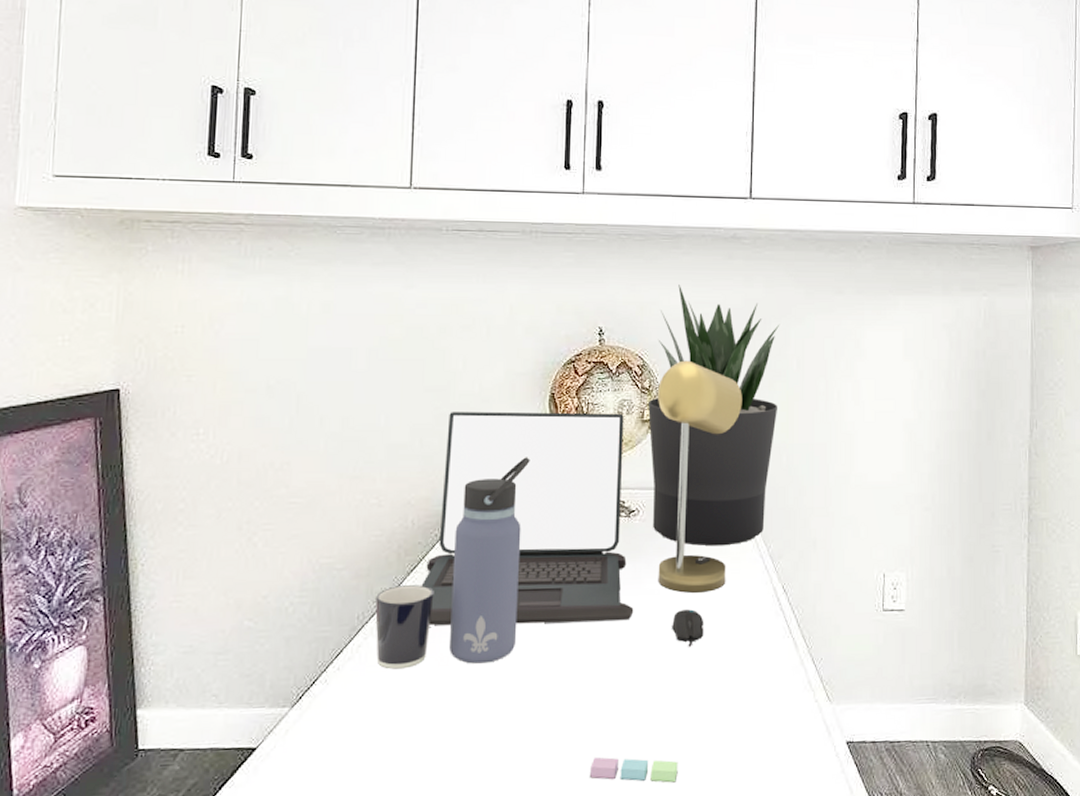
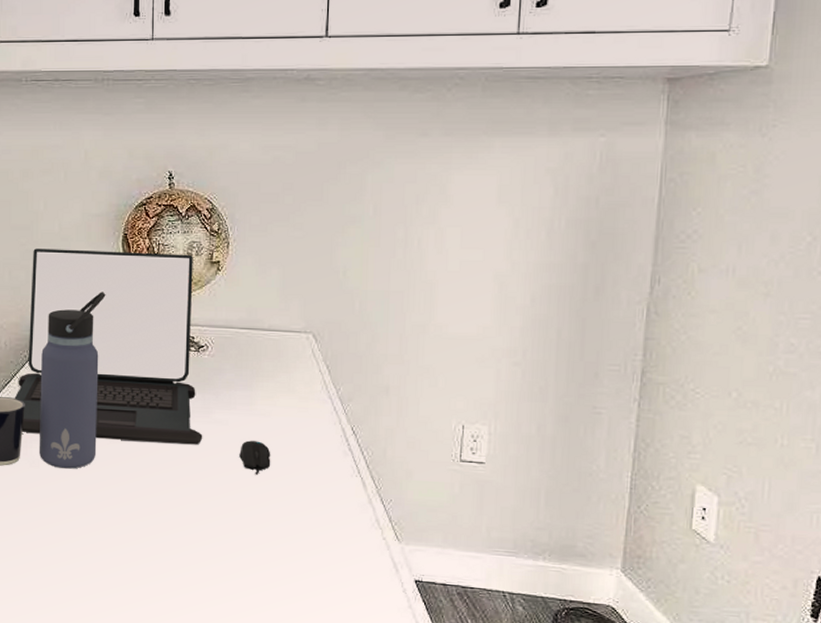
sticky notes: present [590,756,678,783] -> none [163,560,244,592]
planter: present [648,285,780,546] -> none [217,129,356,385]
desk lamp: present [658,360,742,593] -> none [226,204,314,427]

